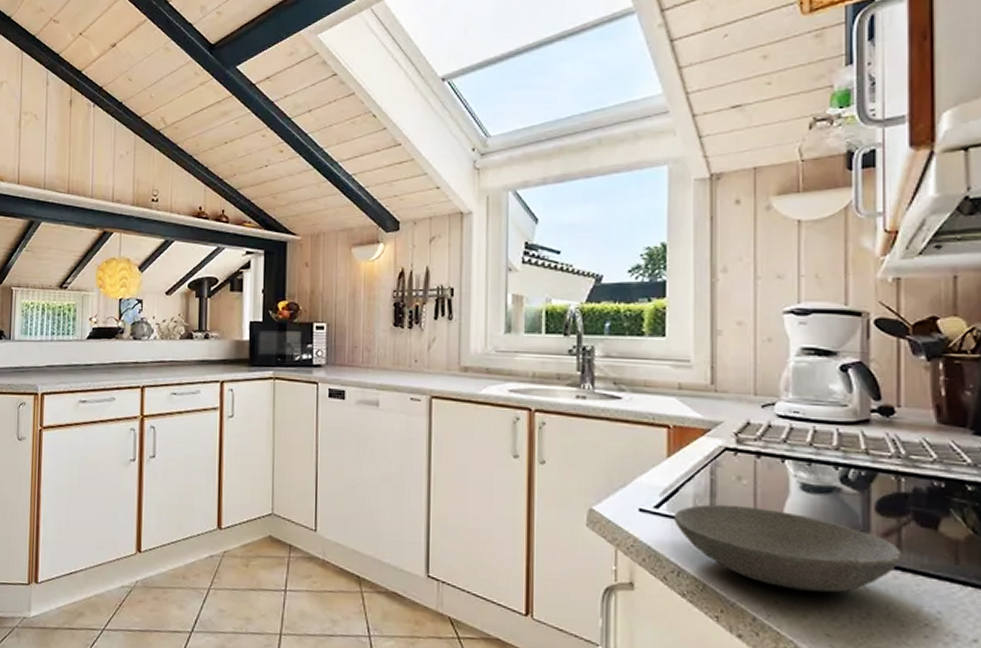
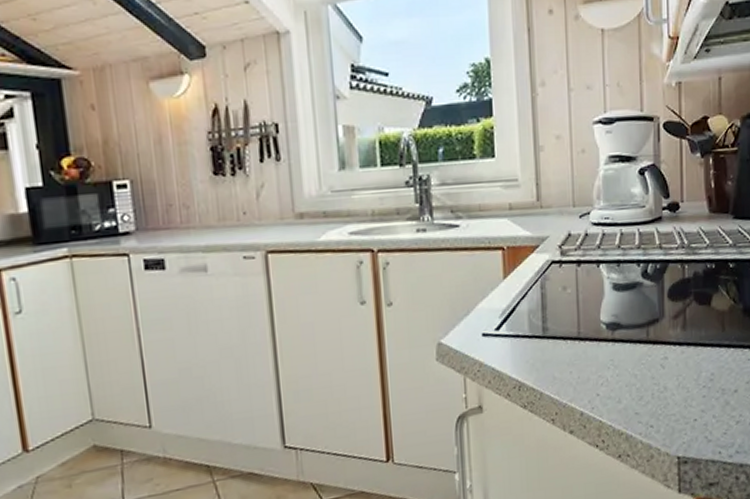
bowl: present [673,504,902,593] -> none [512,312,687,381]

